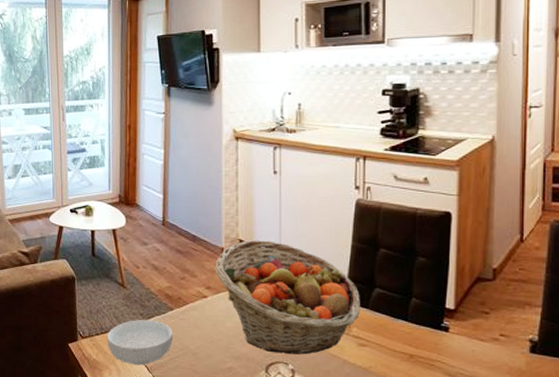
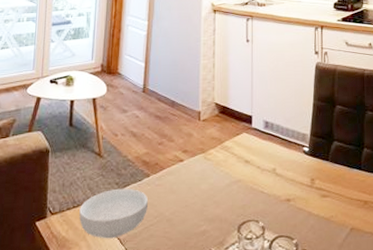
fruit basket: present [215,240,360,355] -> none [192,103,322,212]

